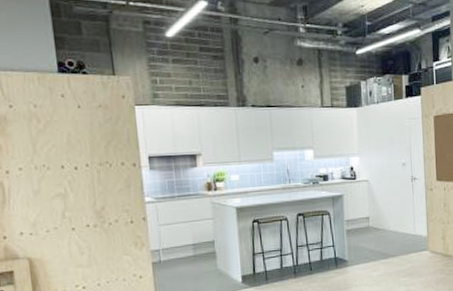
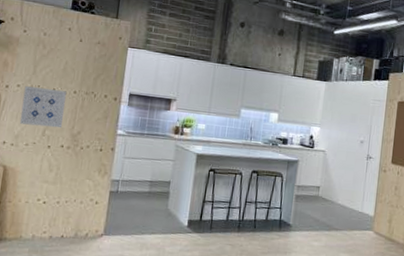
wall art: none [28,166,83,210] -> present [19,86,66,129]

